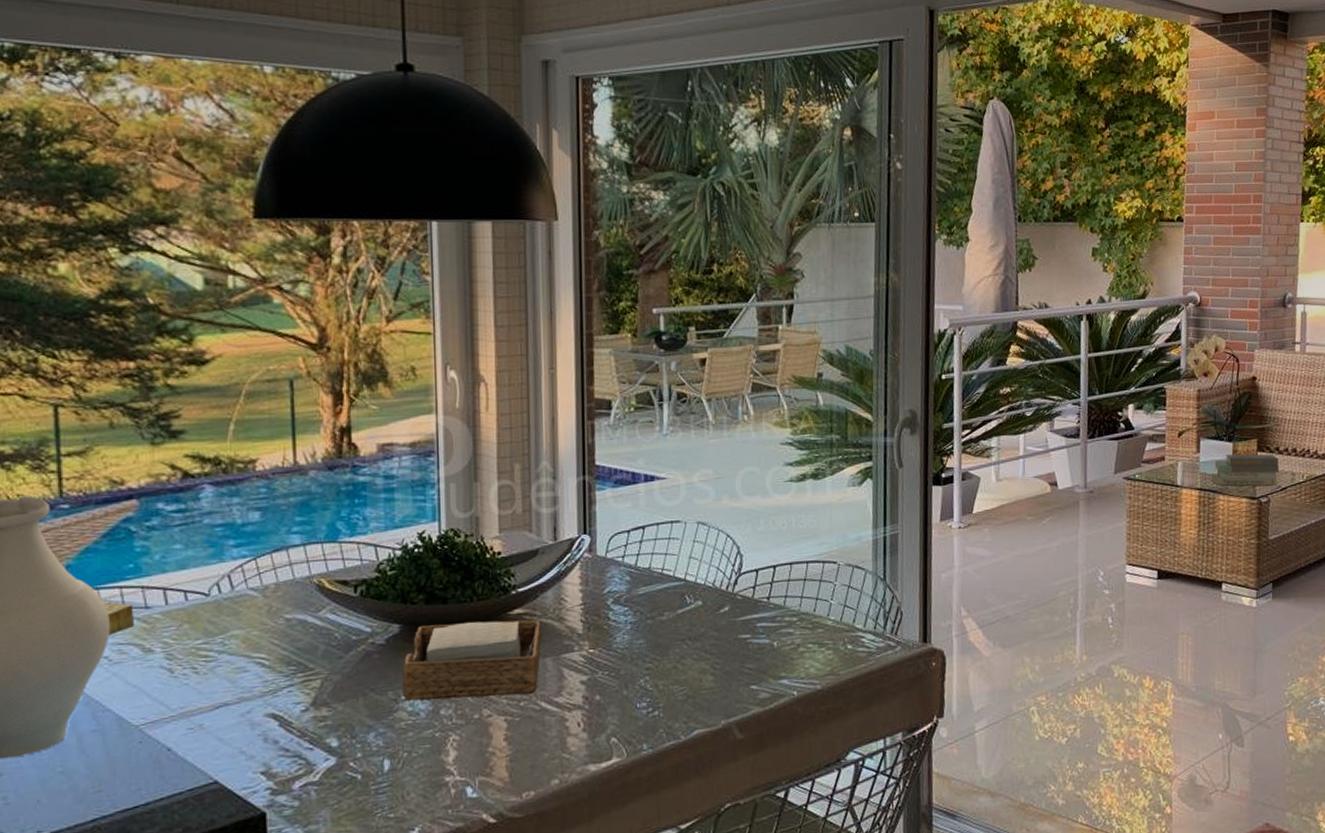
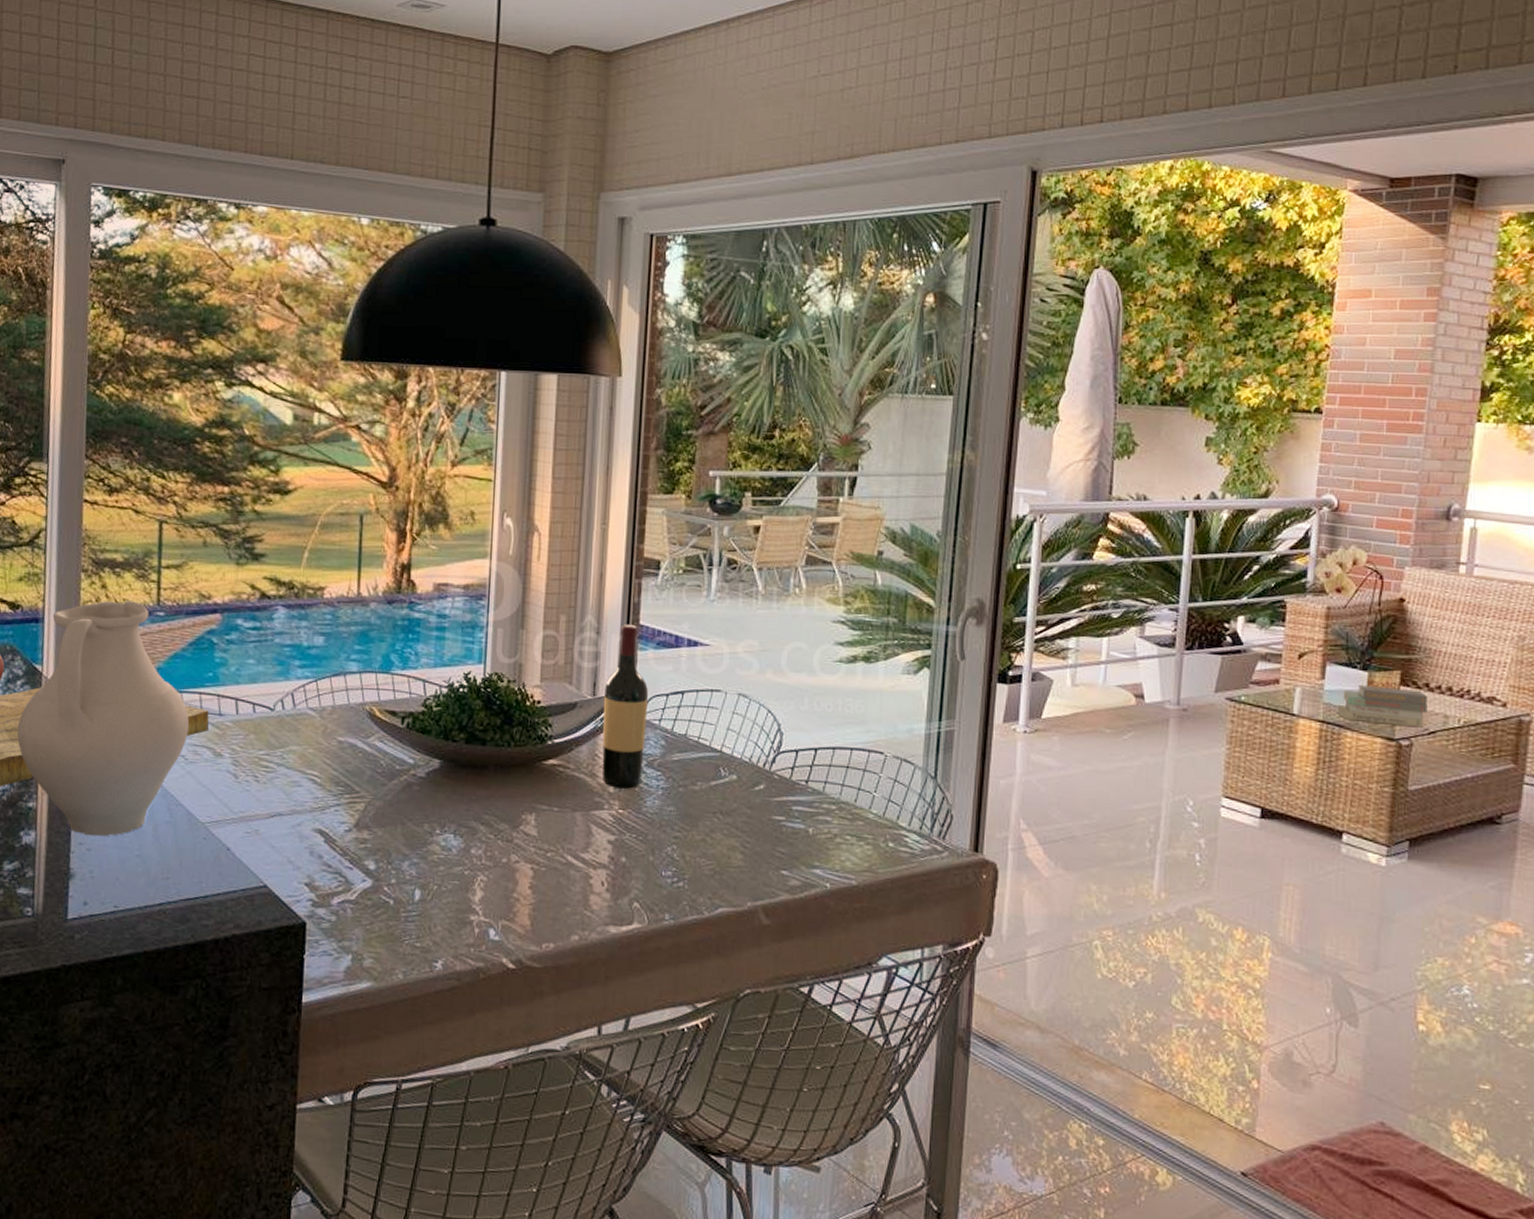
napkin holder: present [402,620,542,701] -> none [437,764,574,846]
wine bottle: none [564,466,611,629] -> present [601,625,649,789]

